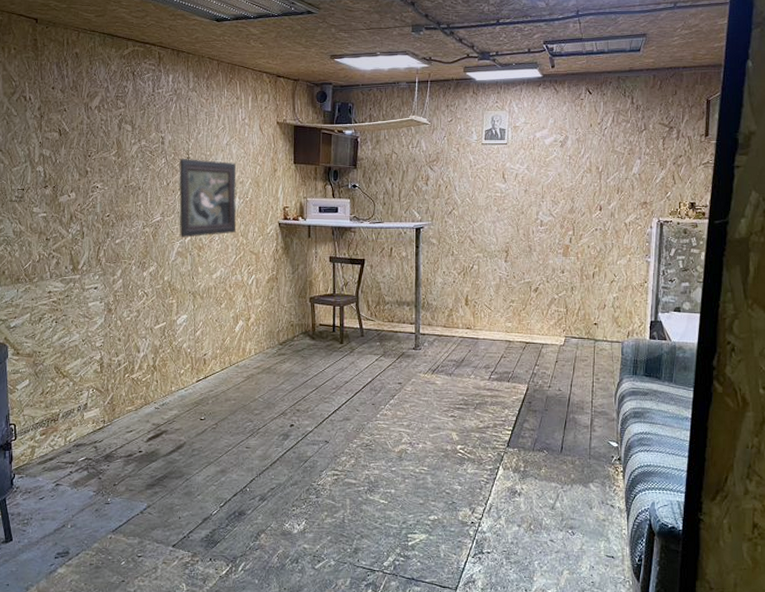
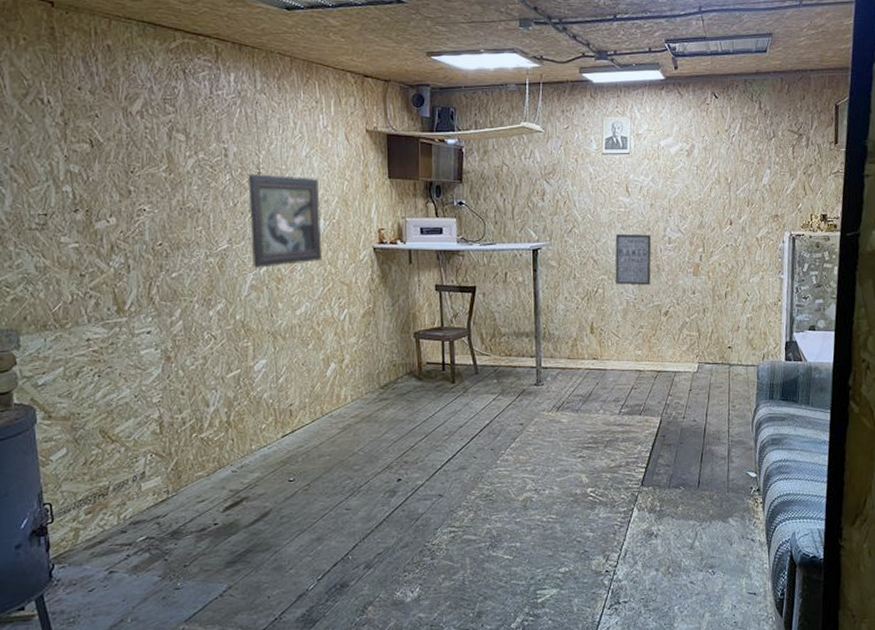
wall art: none [490,217,525,264] -> present [615,234,652,286]

